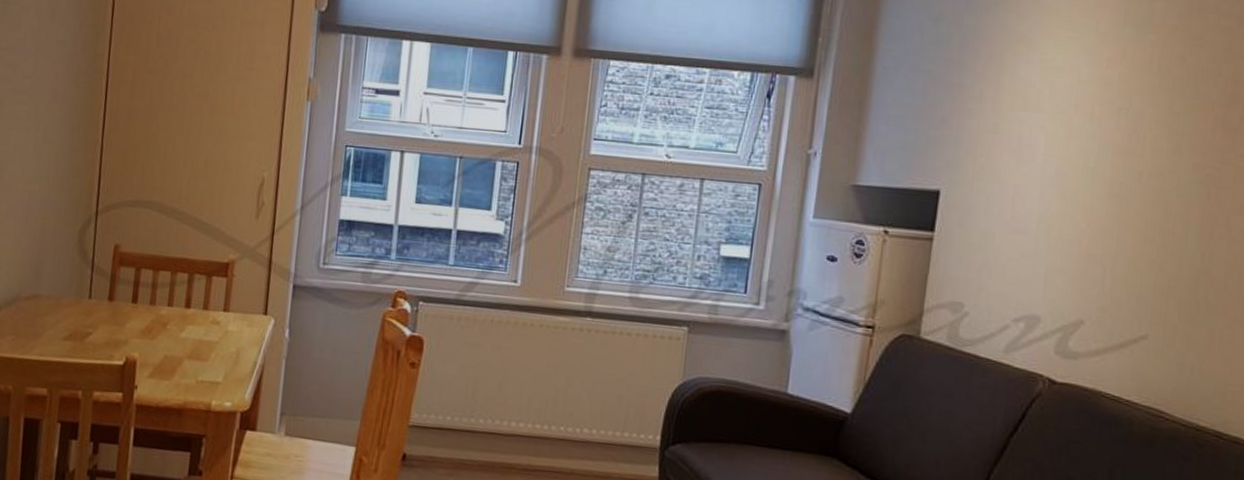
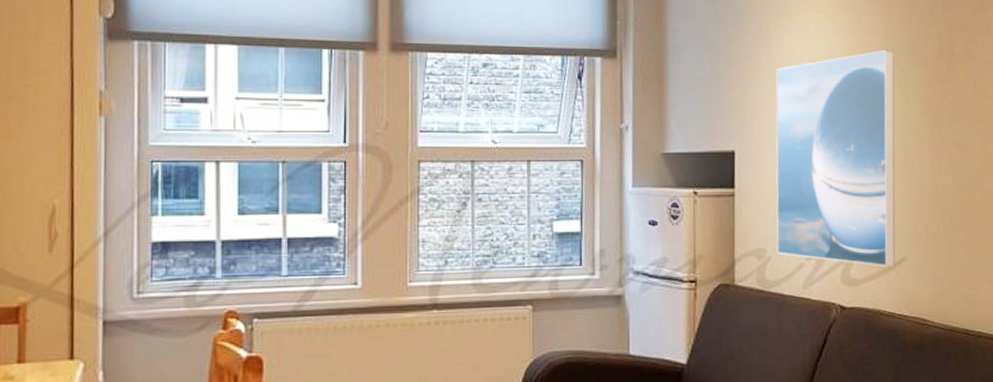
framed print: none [977,88,1168,344] -> present [776,49,896,267]

